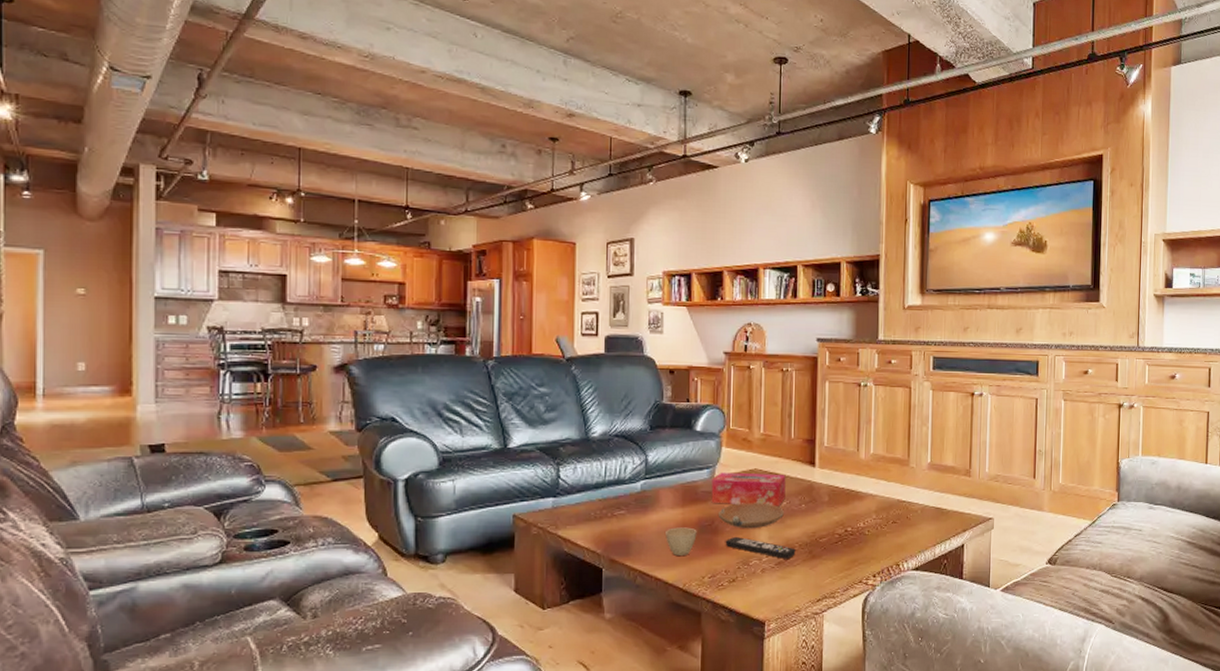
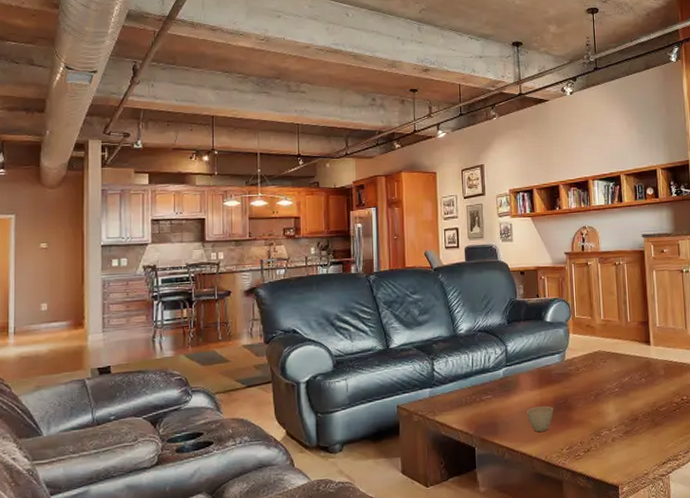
tissue box: present [711,472,786,506] -> none [563,354,627,384]
bowl: present [718,503,784,529] -> none [570,379,627,404]
remote control: present [725,536,796,560] -> none [578,411,640,429]

